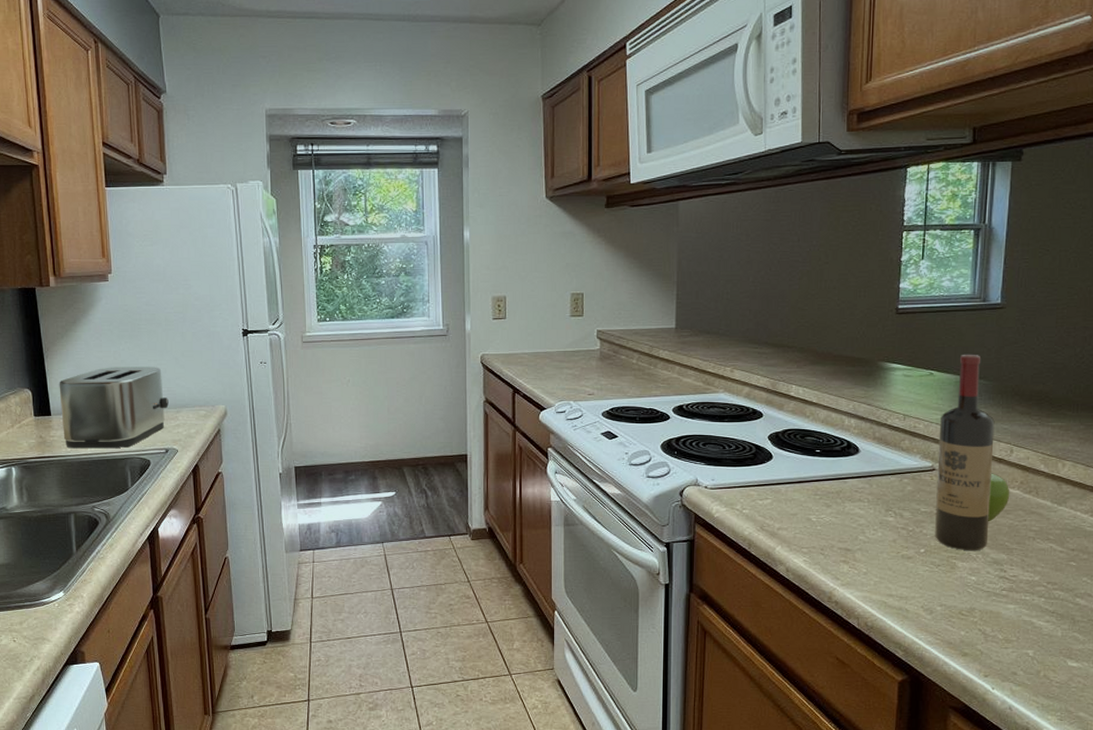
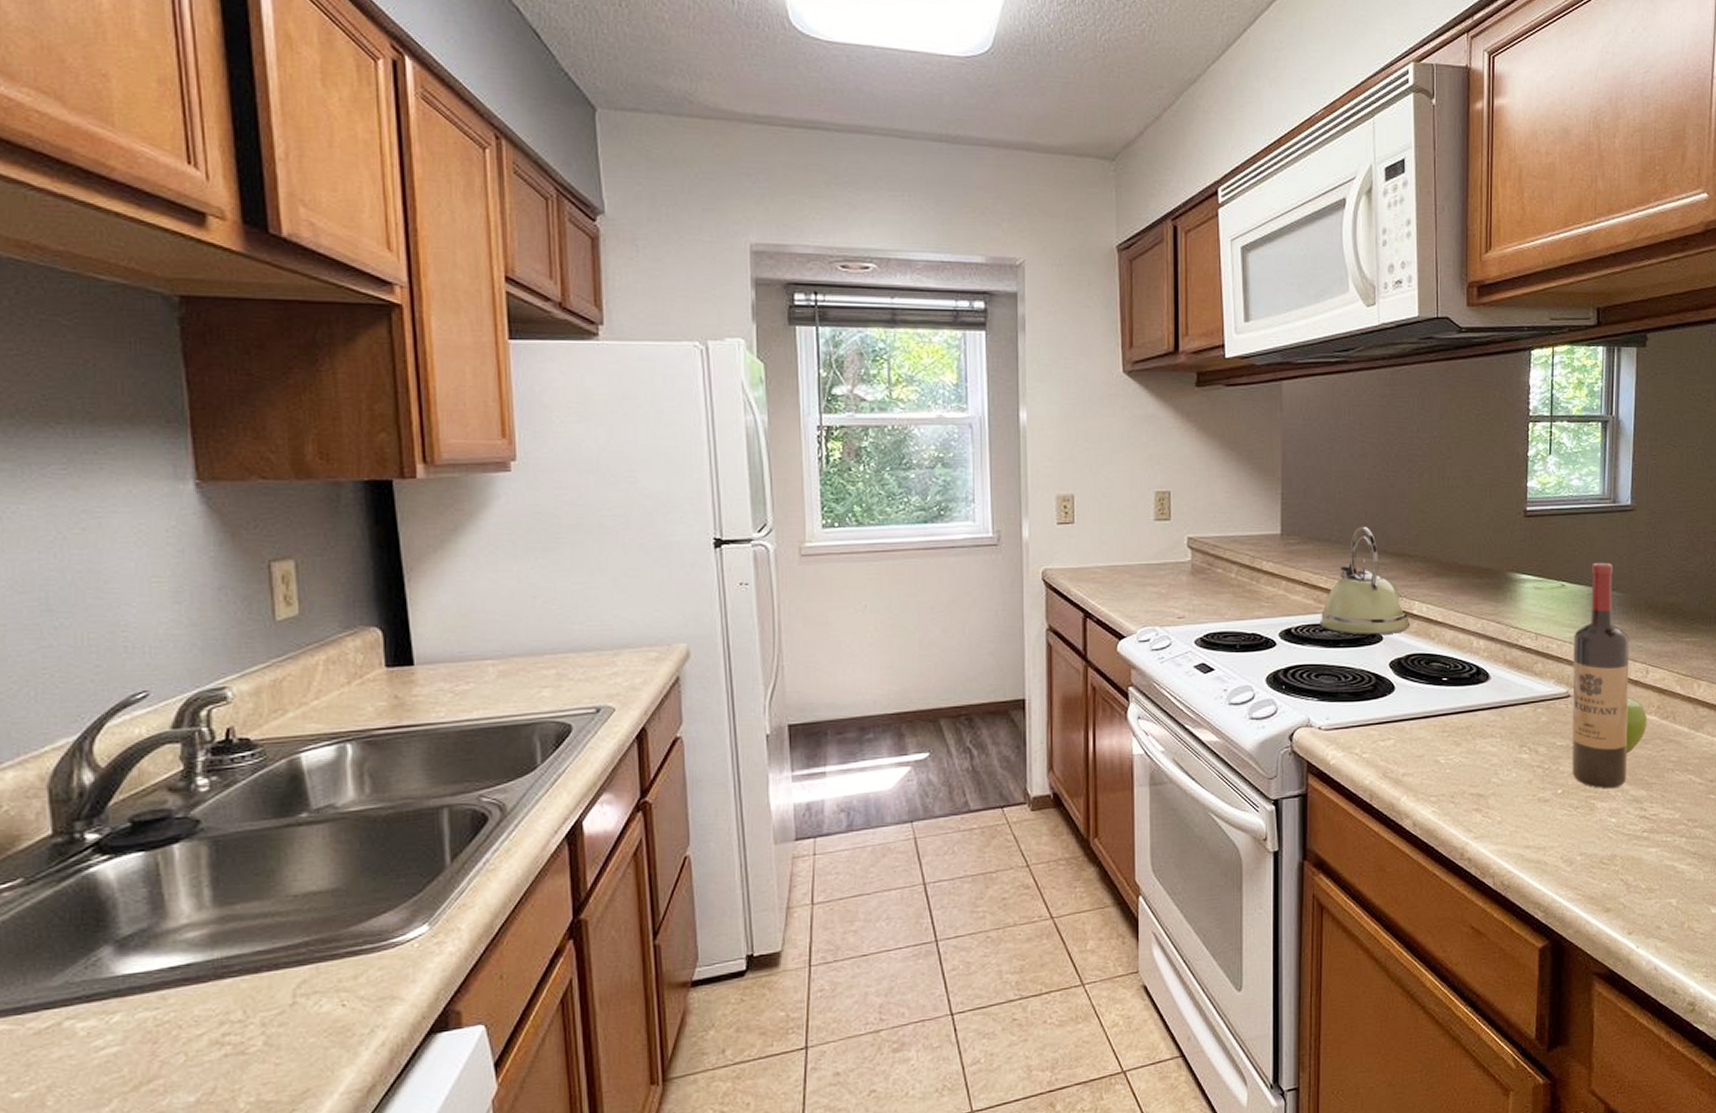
toaster: present [59,367,169,449] -> none [428,591,602,712]
kettle: none [707,321,788,413] -> present [1319,526,1411,636]

